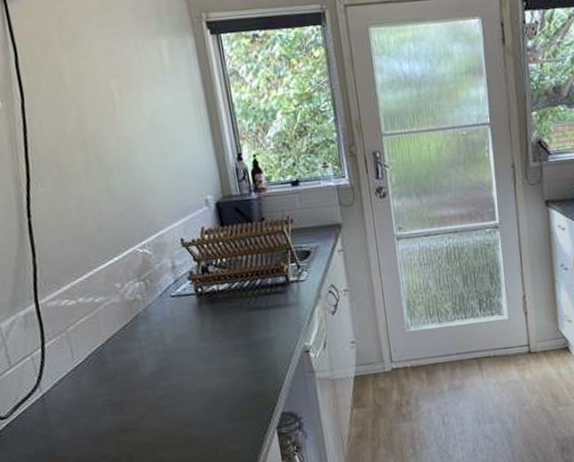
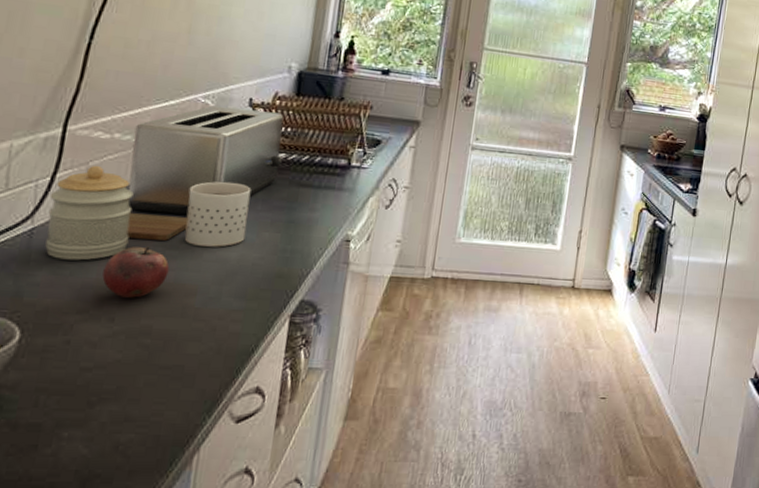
jar: none [45,329,123,417] -> present [45,165,134,261]
toaster: none [93,246,227,363] -> present [127,105,284,215]
fruit: none [110,391,164,439] -> present [102,246,170,298]
cutting board: none [114,360,166,387] -> present [126,213,188,241]
mug: none [156,319,217,383] -> present [184,181,251,247]

